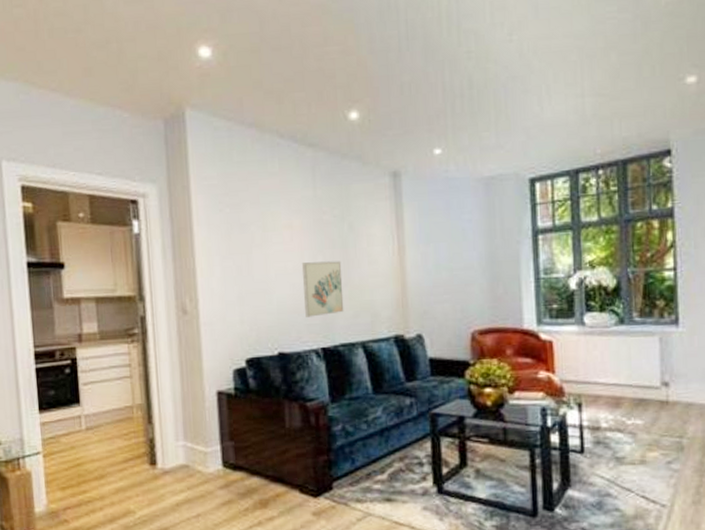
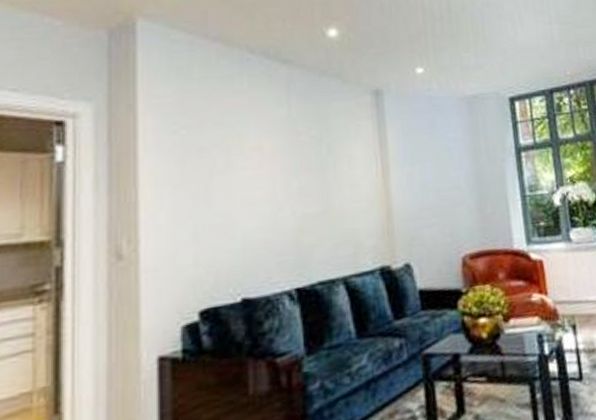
wall art: present [301,261,344,317] -> none [272,186,323,253]

